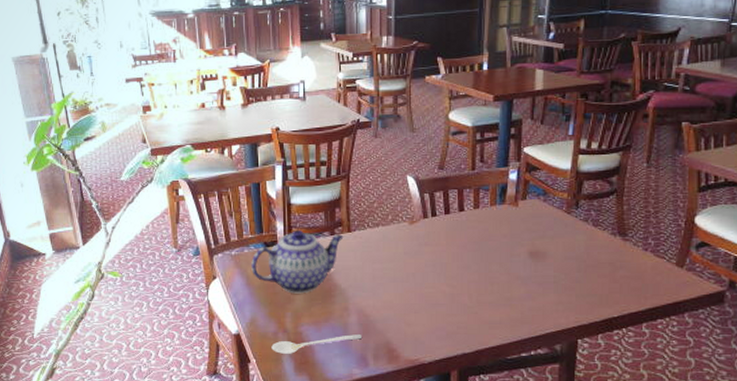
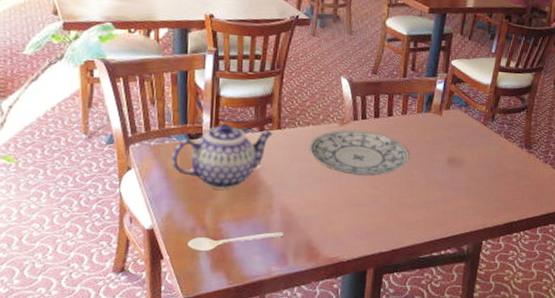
plate: none [380,227,486,274] -> present [309,129,410,176]

